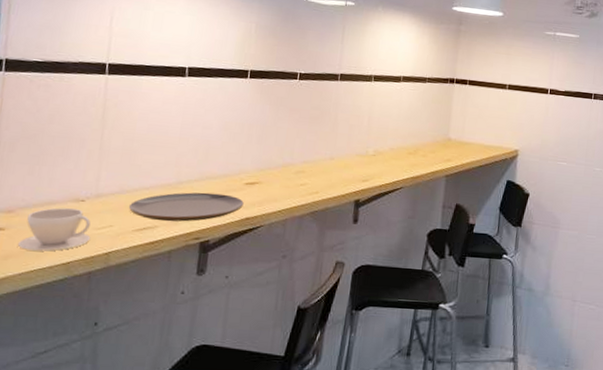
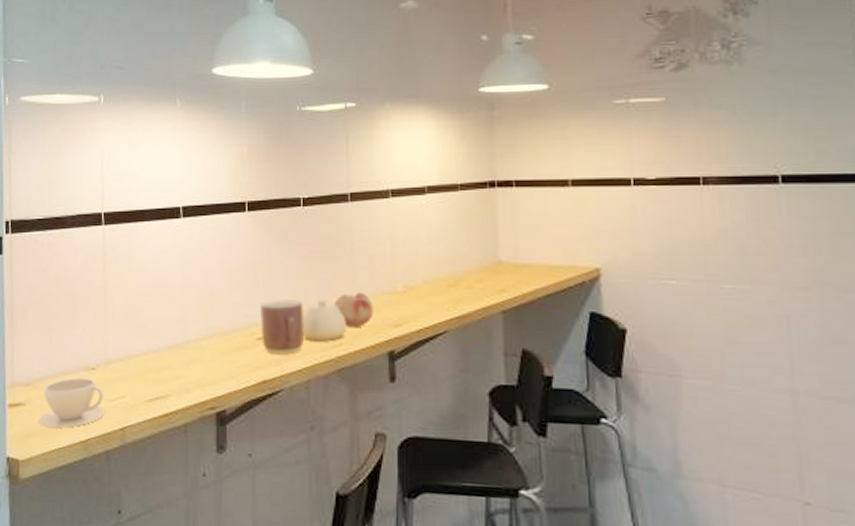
plate: present [128,192,244,222] -> none [138,352,259,389]
mug: none [249,153,290,198] -> present [260,300,305,355]
sugar bowl: none [285,155,324,189] -> present [302,299,348,340]
fruit: none [315,152,348,181] -> present [334,292,374,328]

